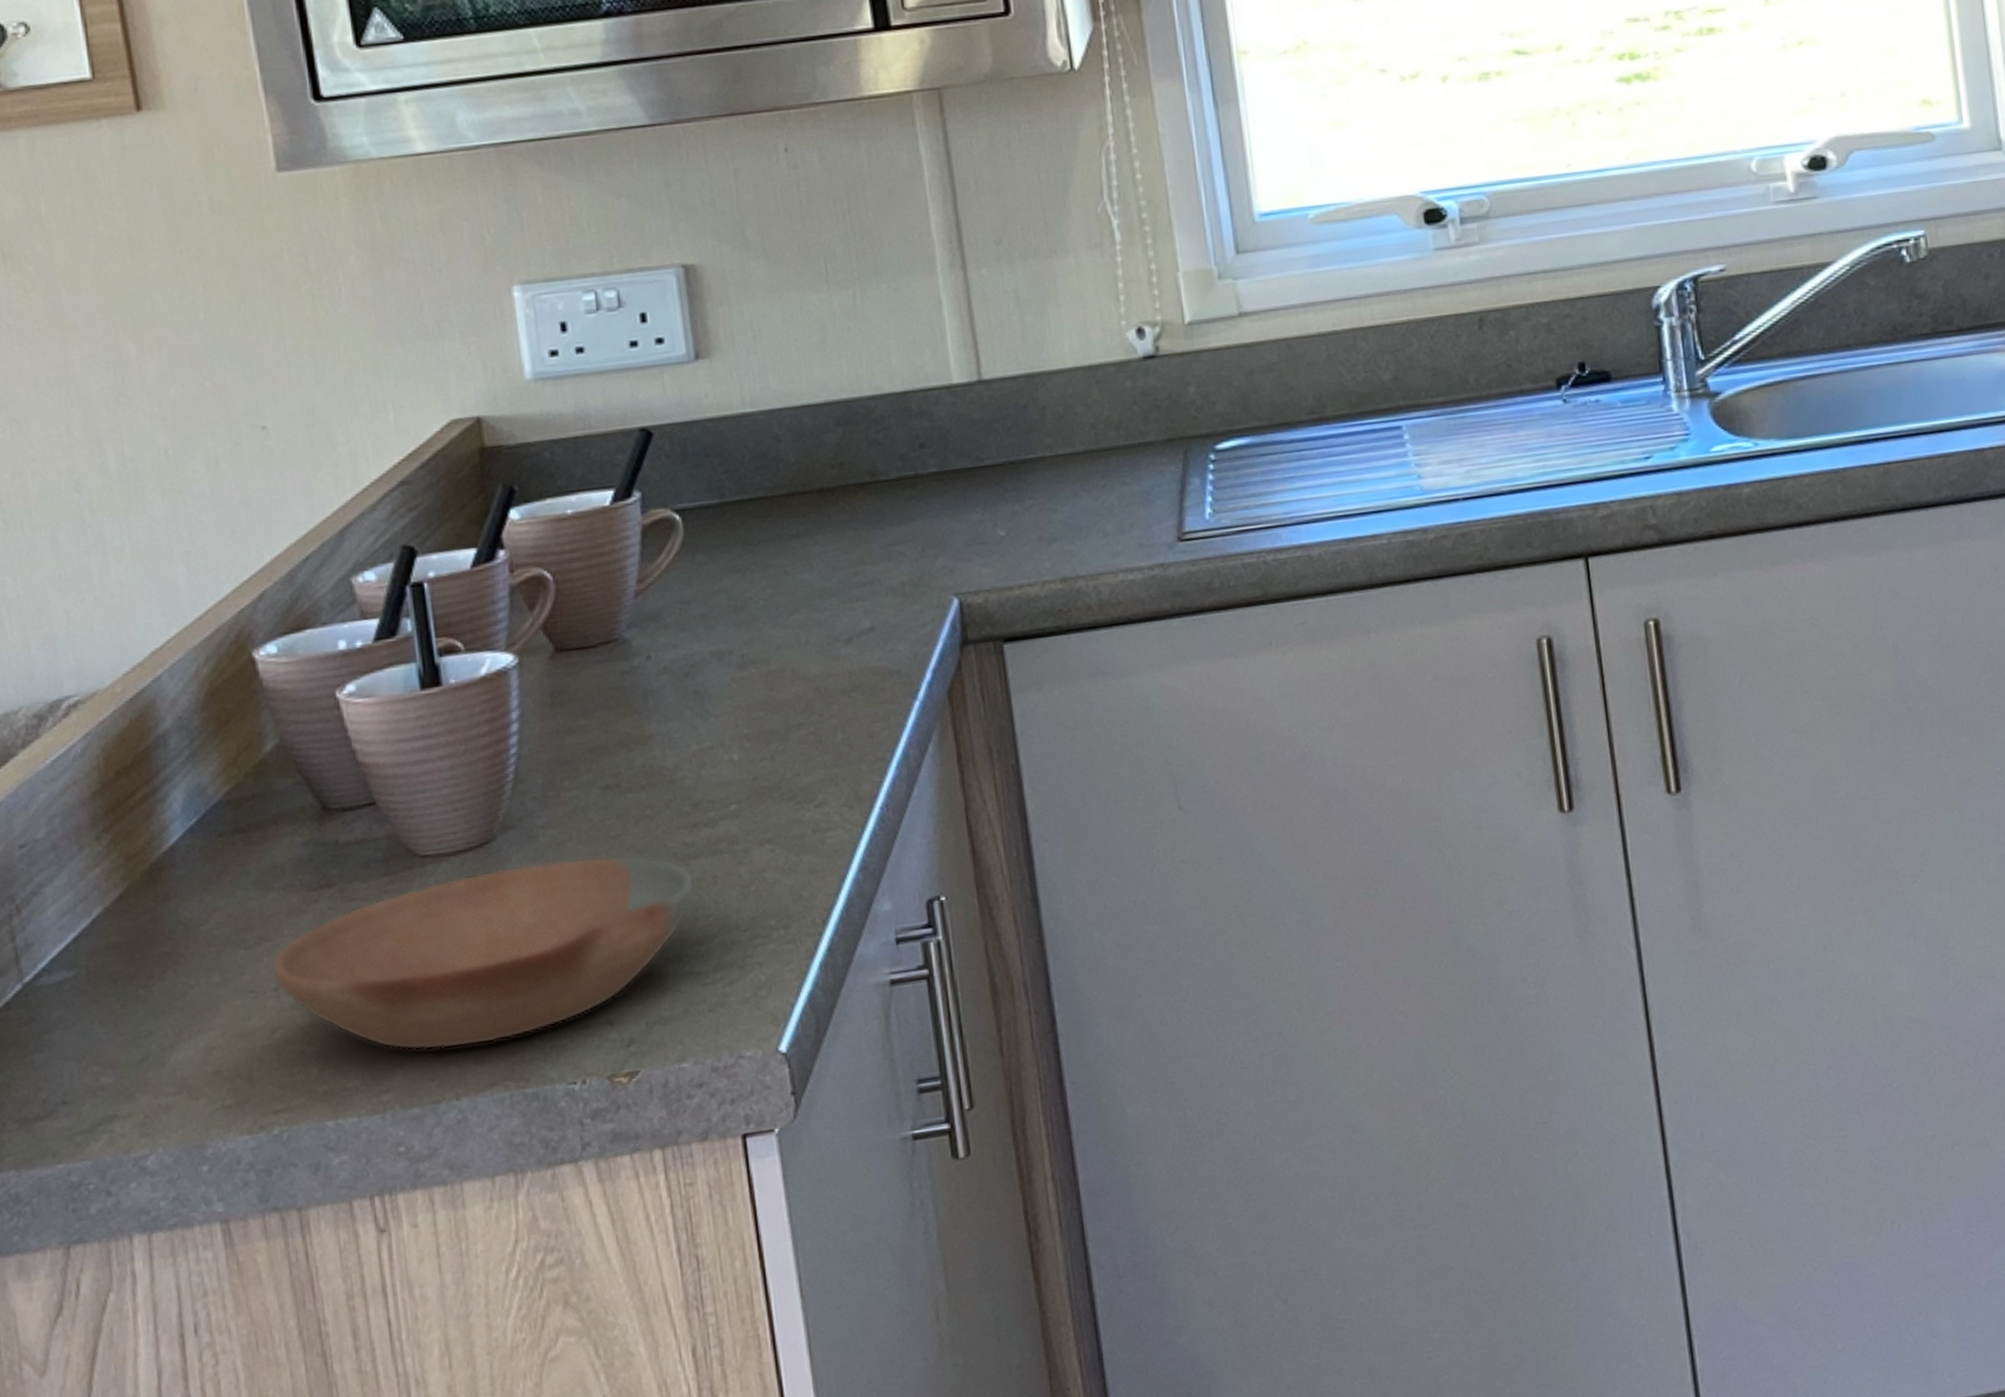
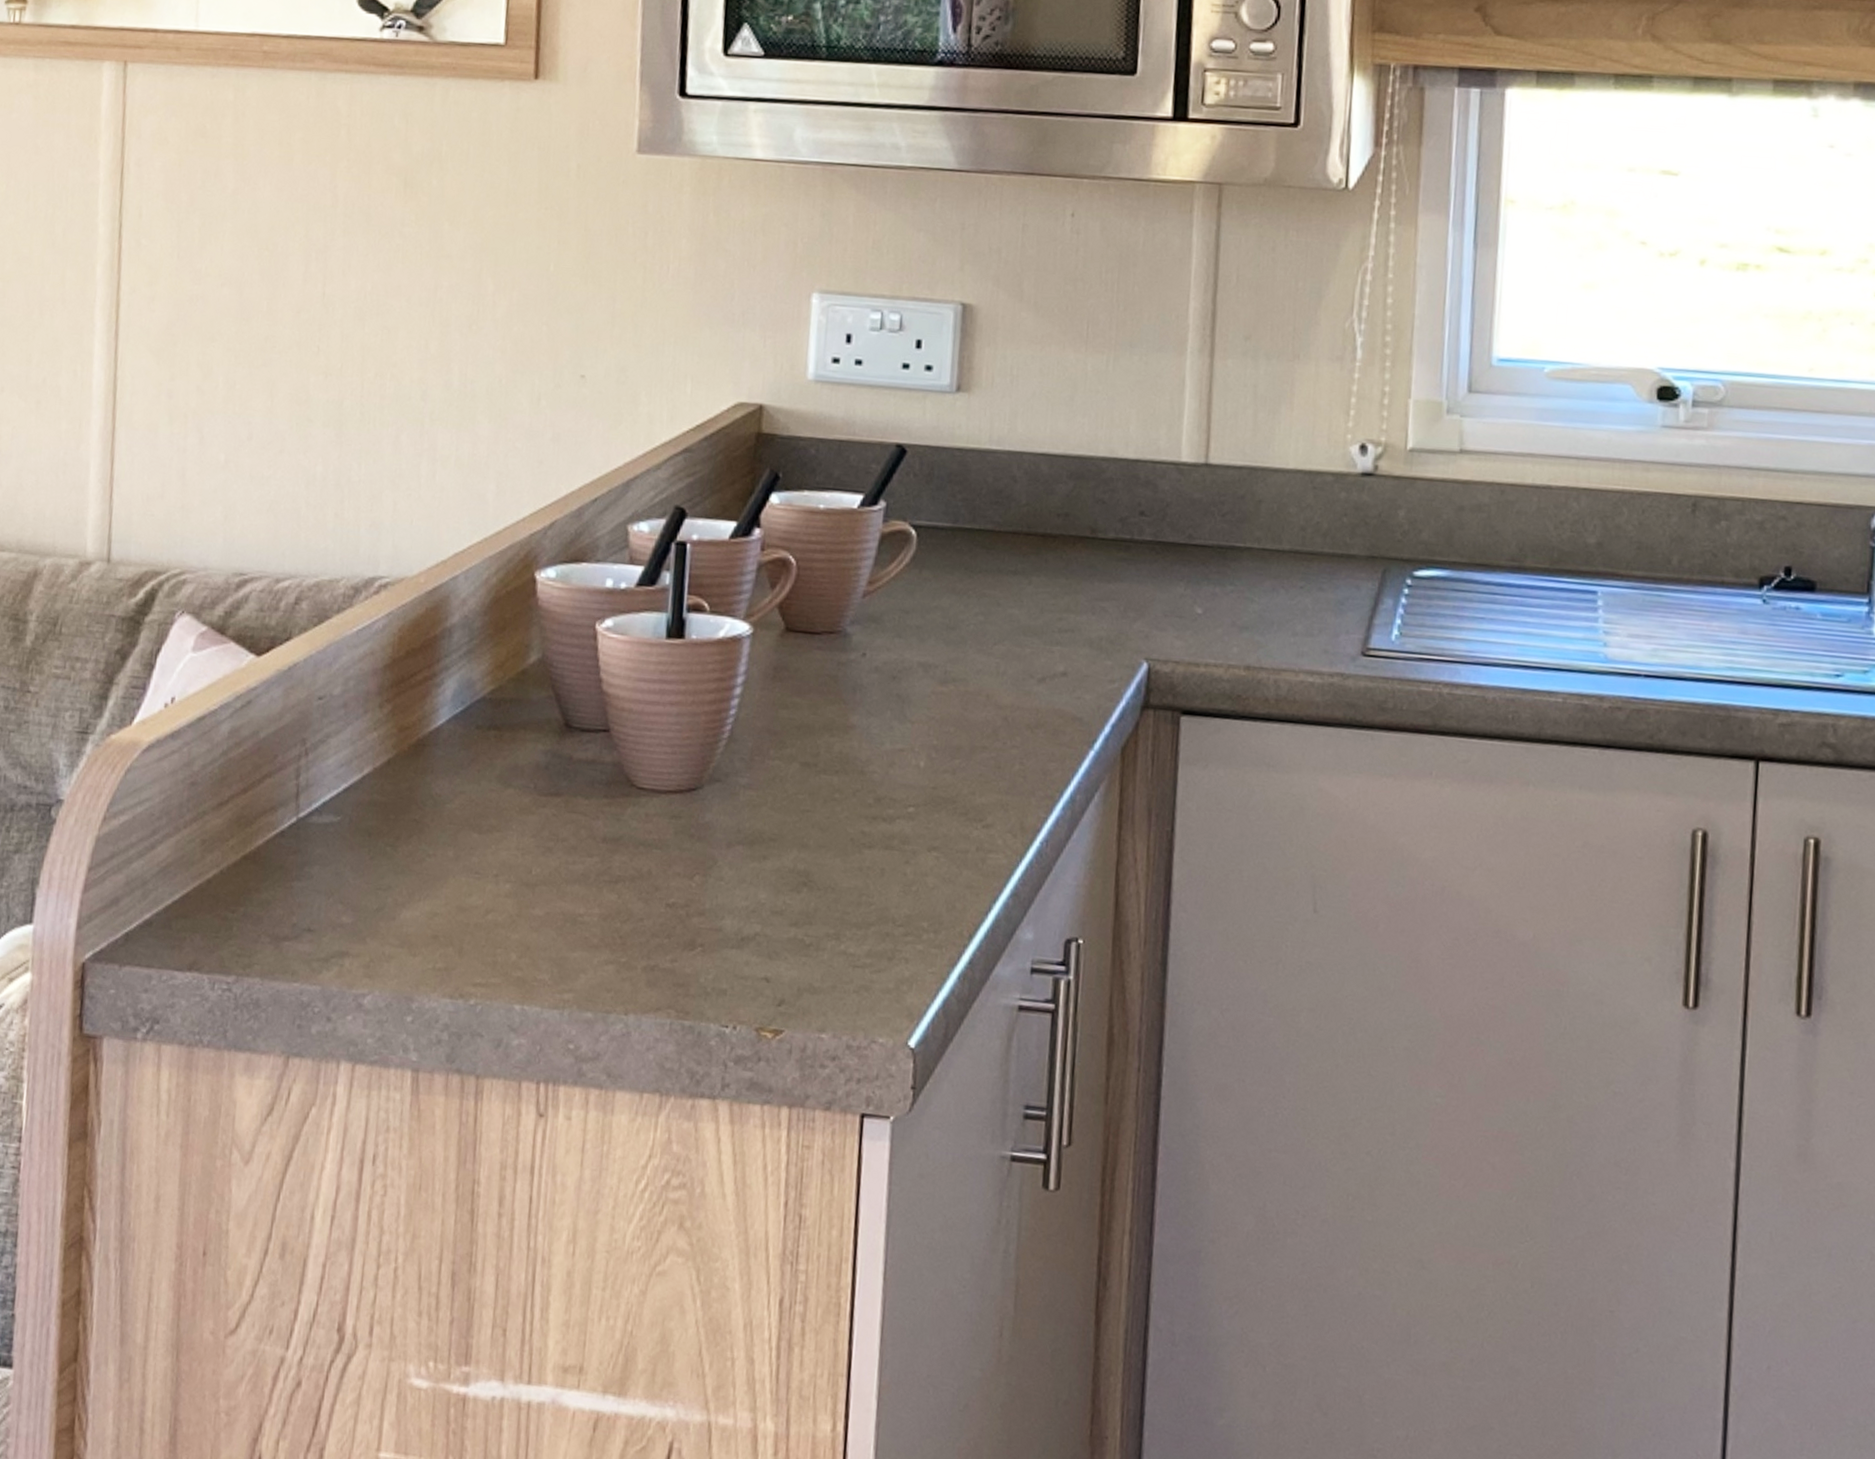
bowl: present [271,856,696,1051] -> none [495,814,866,972]

